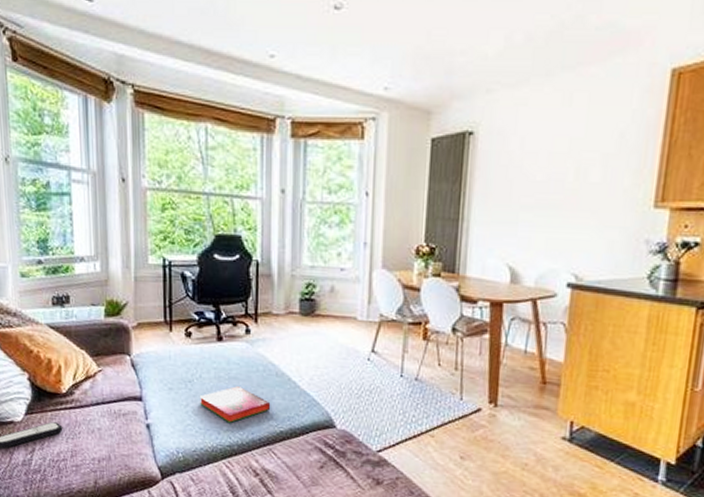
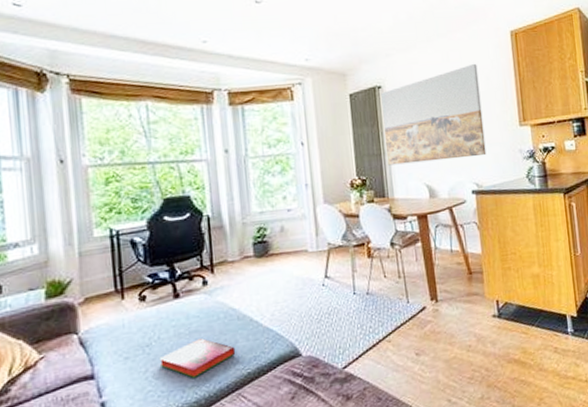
wall art: none [465,112,611,241] -> present [381,63,487,166]

